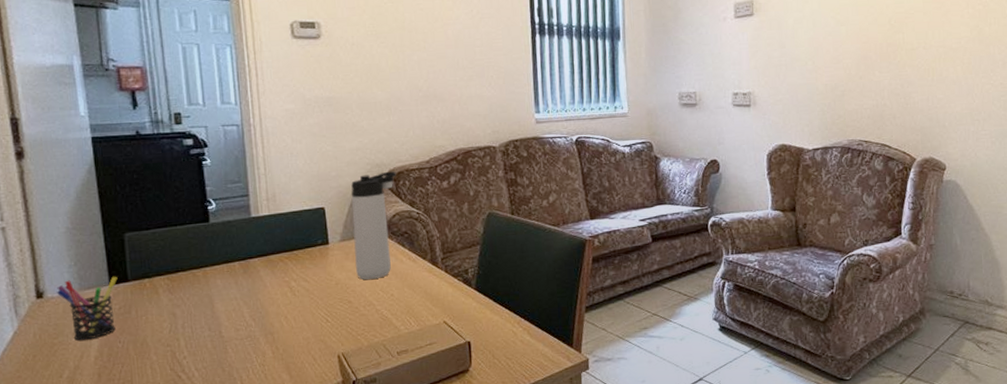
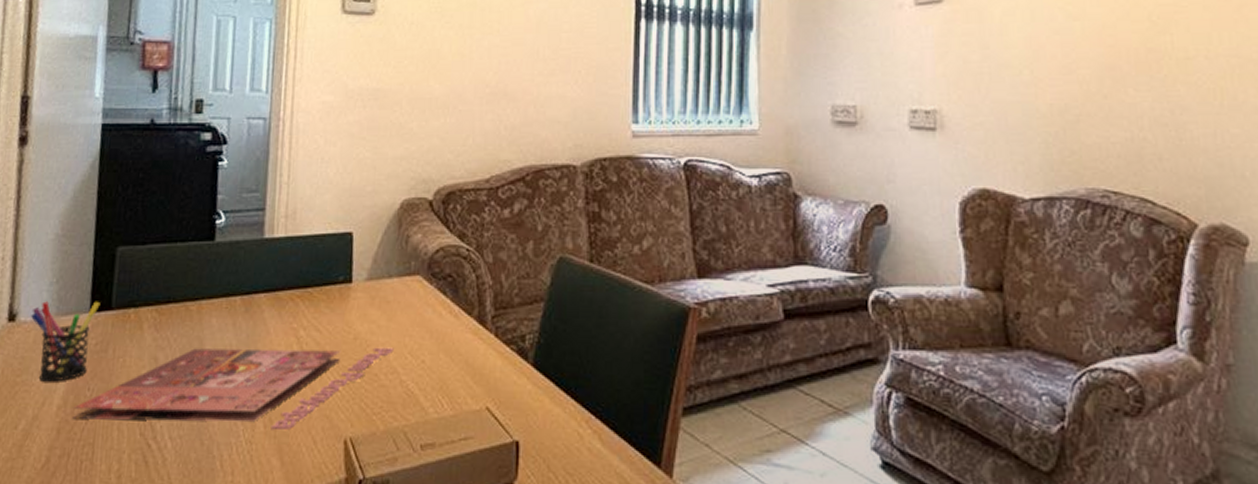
cover: none [108,287,369,364] -> present [72,347,394,431]
thermos bottle: present [351,171,396,280] -> none [381,190,446,338]

